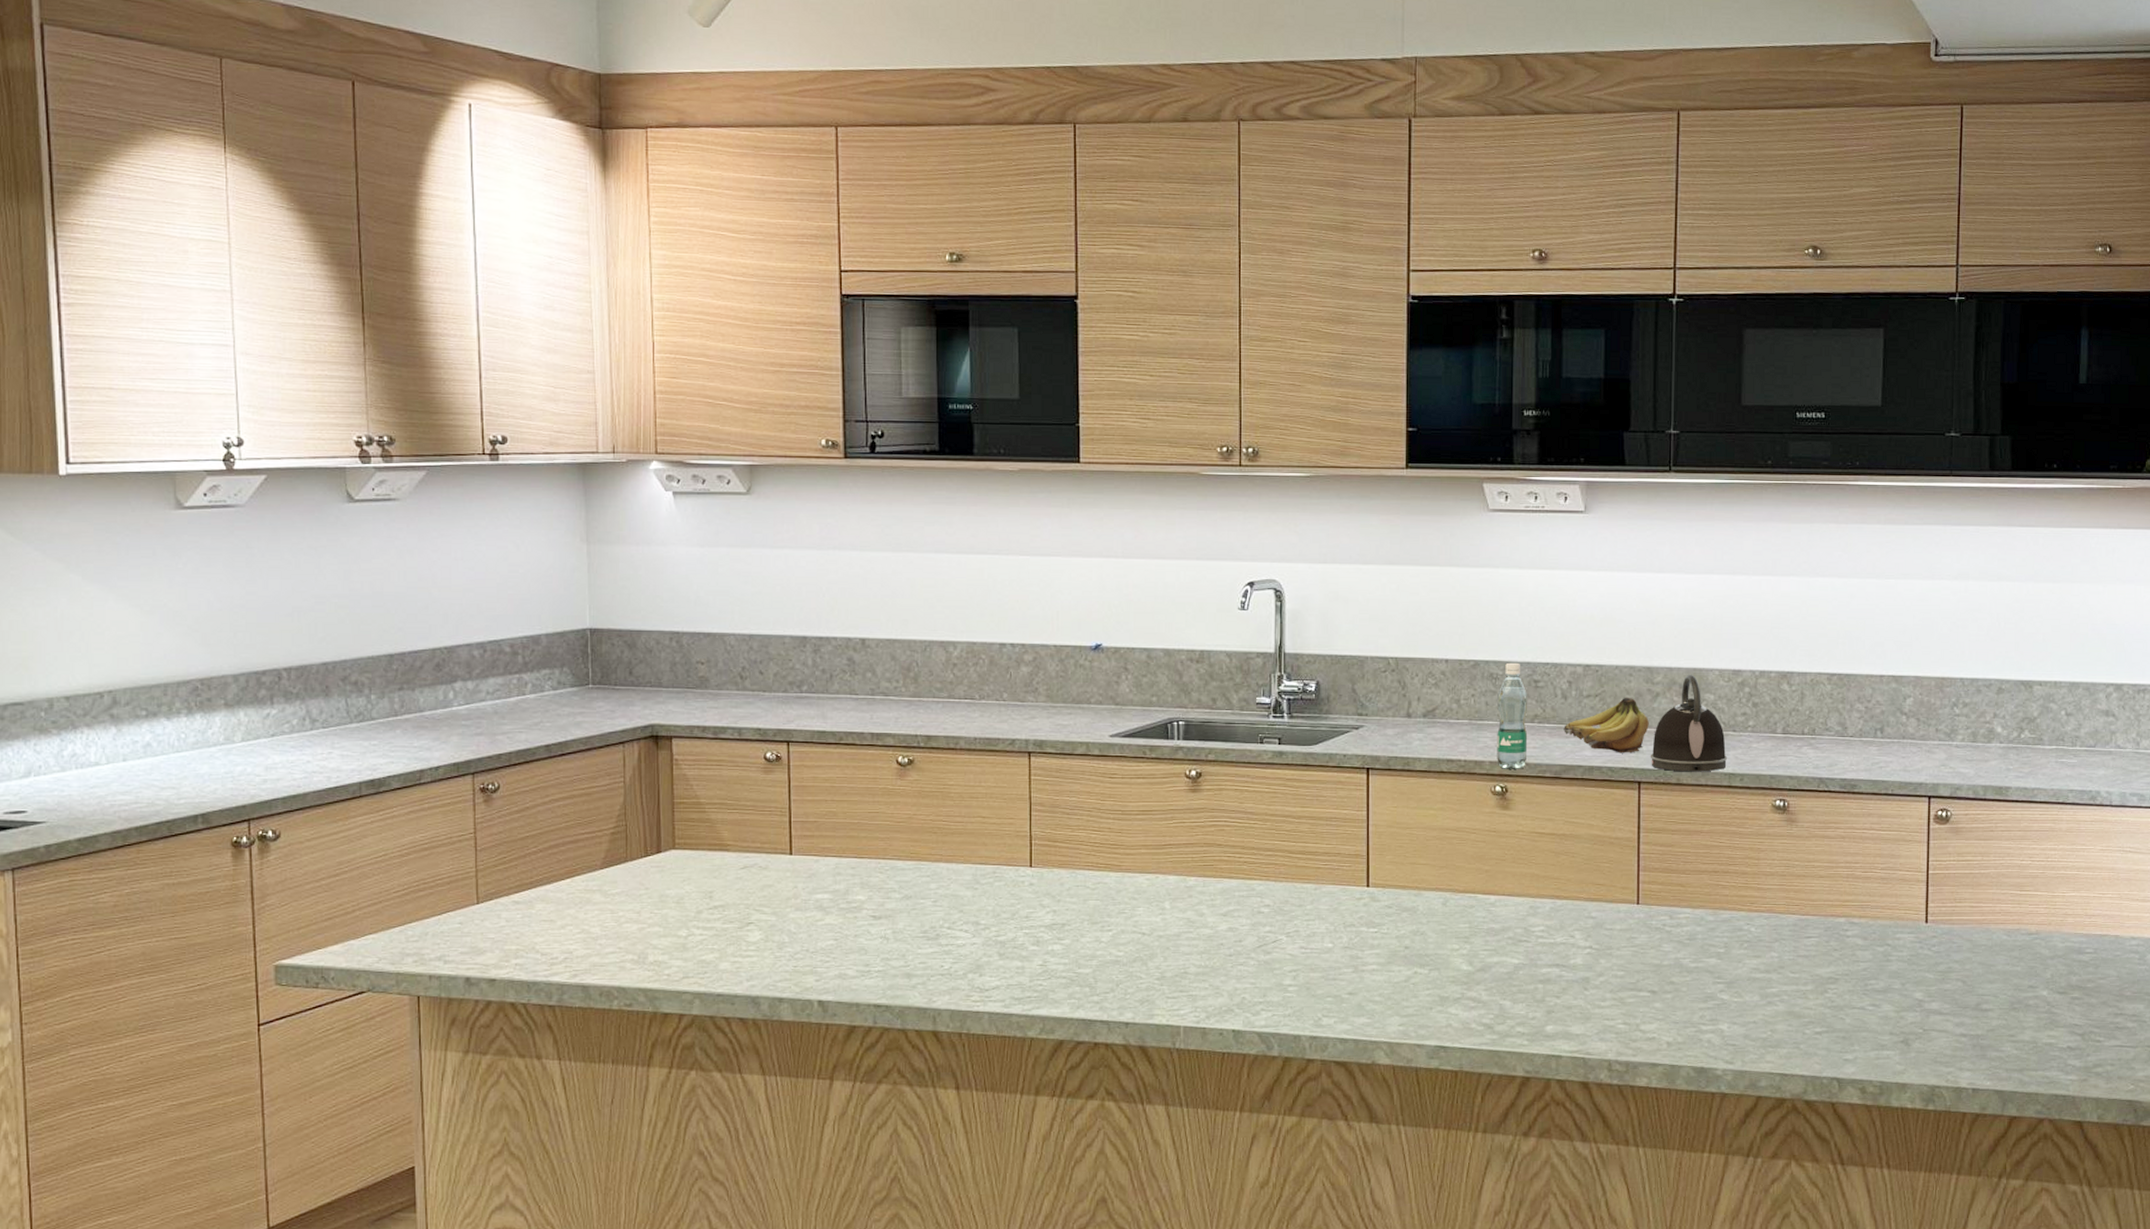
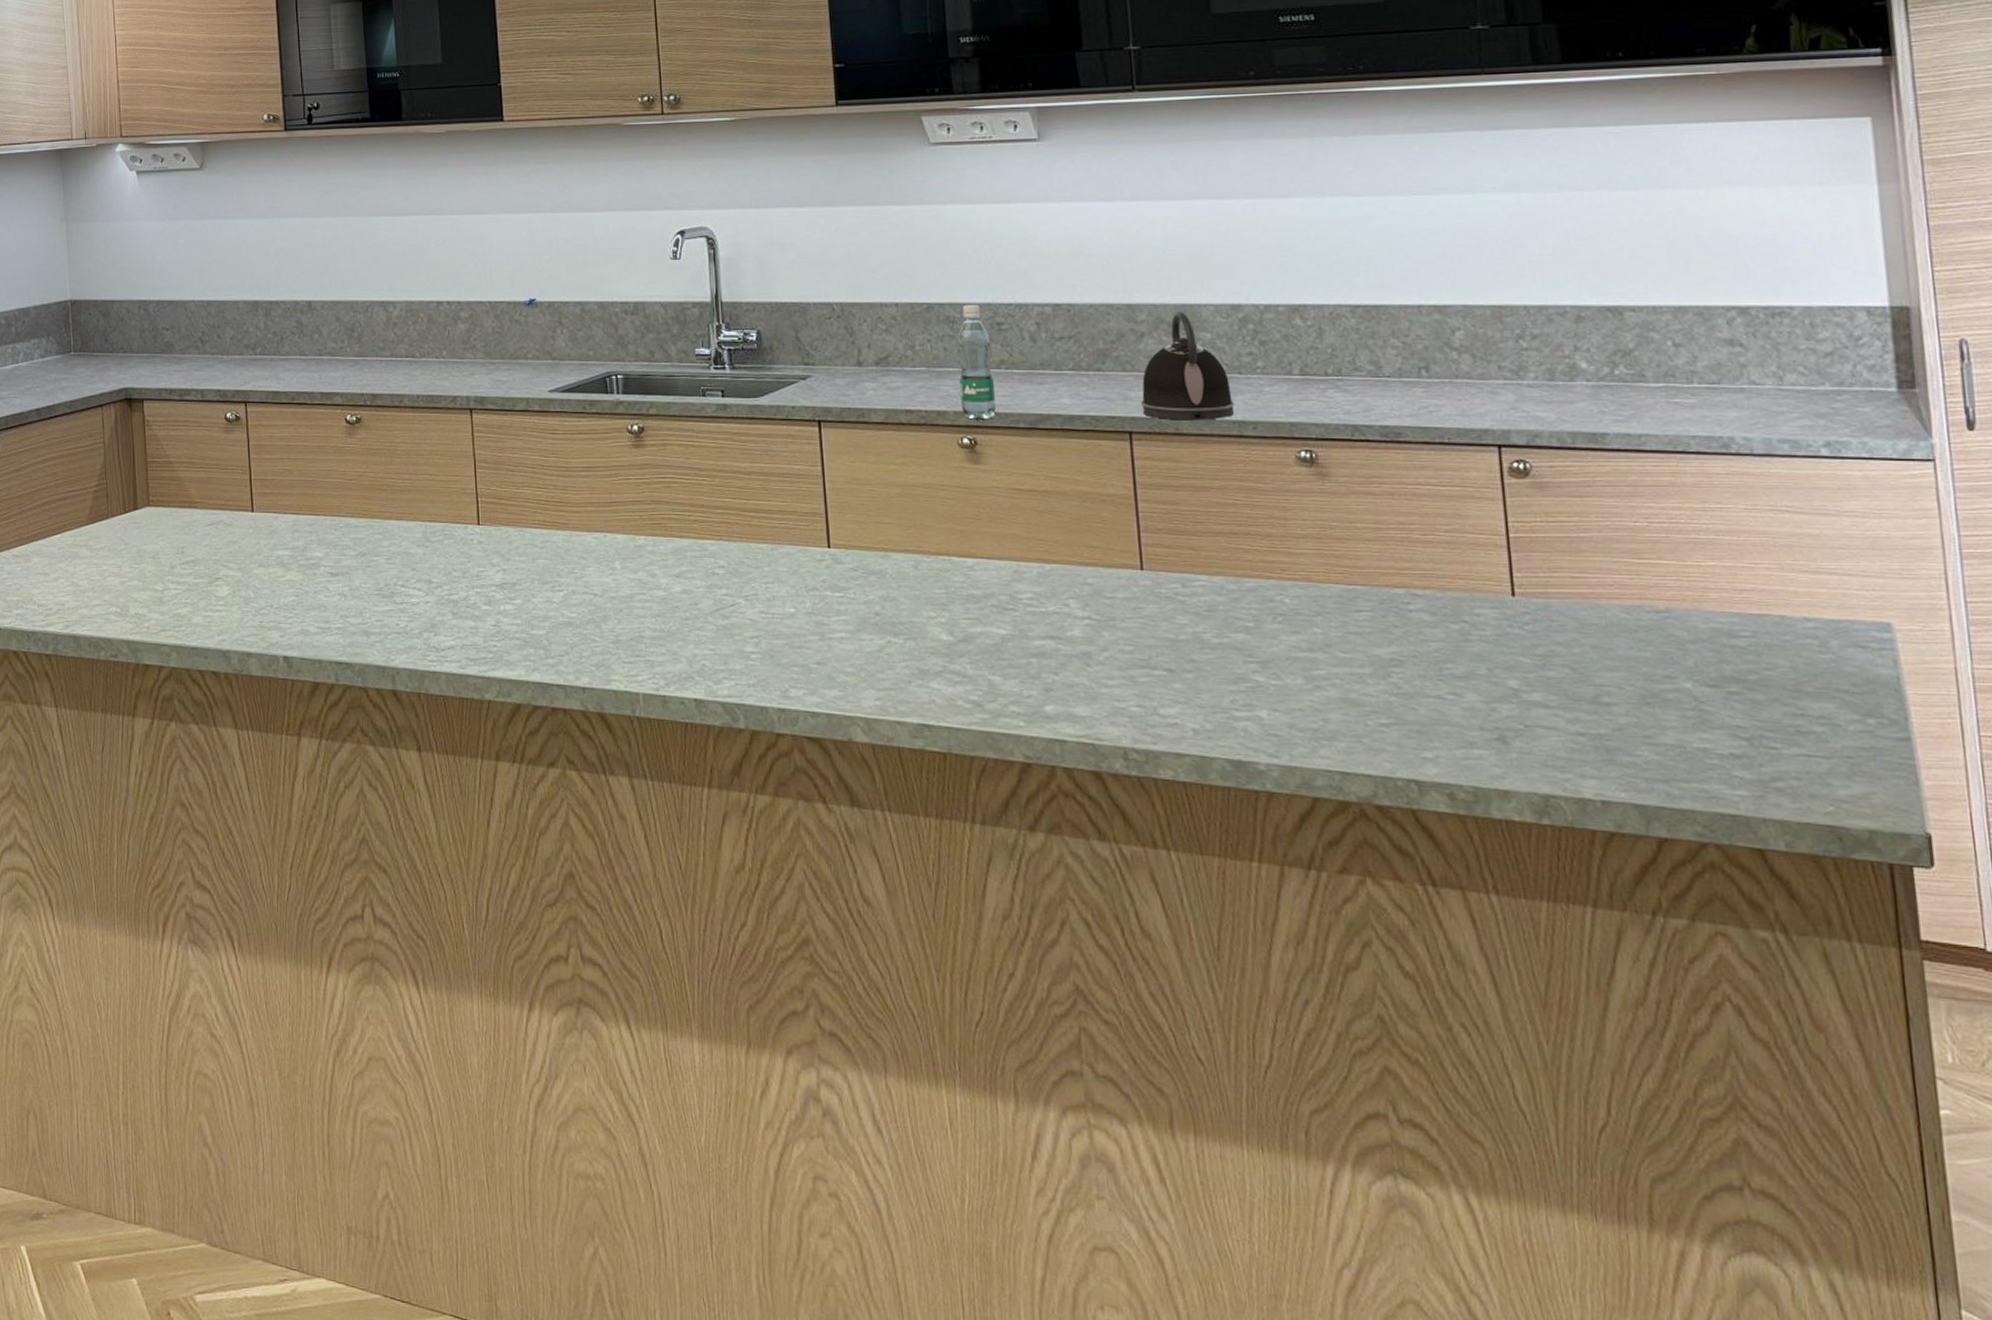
fruit: present [1562,697,1649,753] -> none [1034,338,1136,401]

